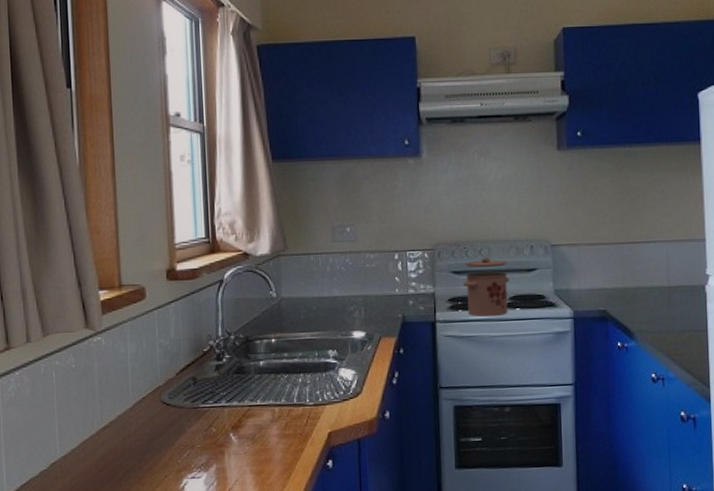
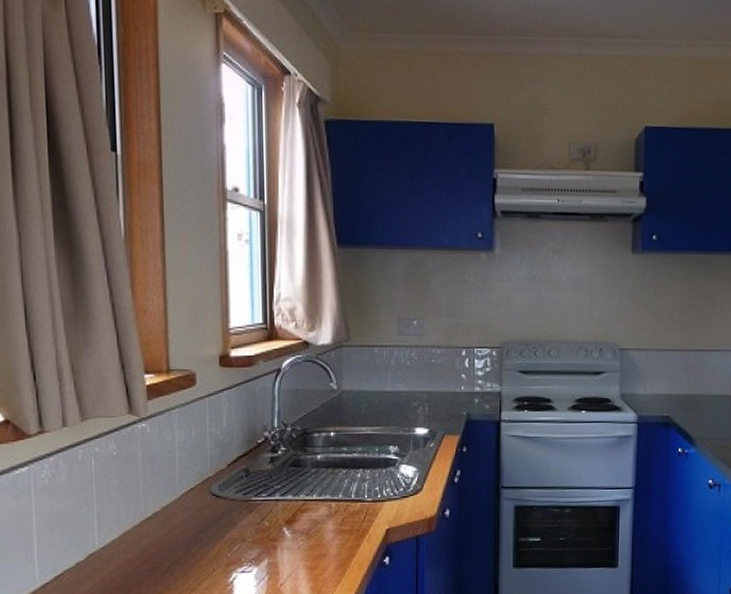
cooking pot: present [463,256,509,317] -> none [530,357,576,419]

